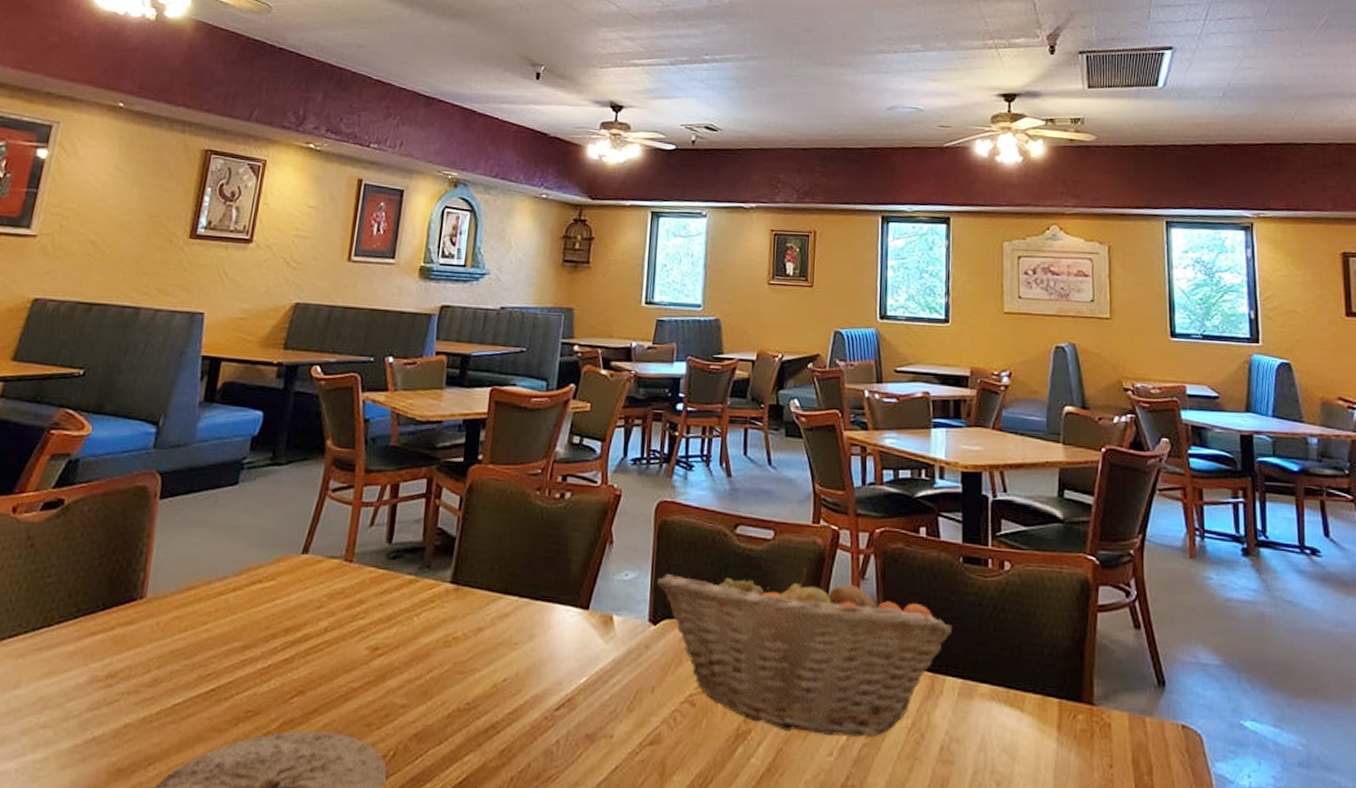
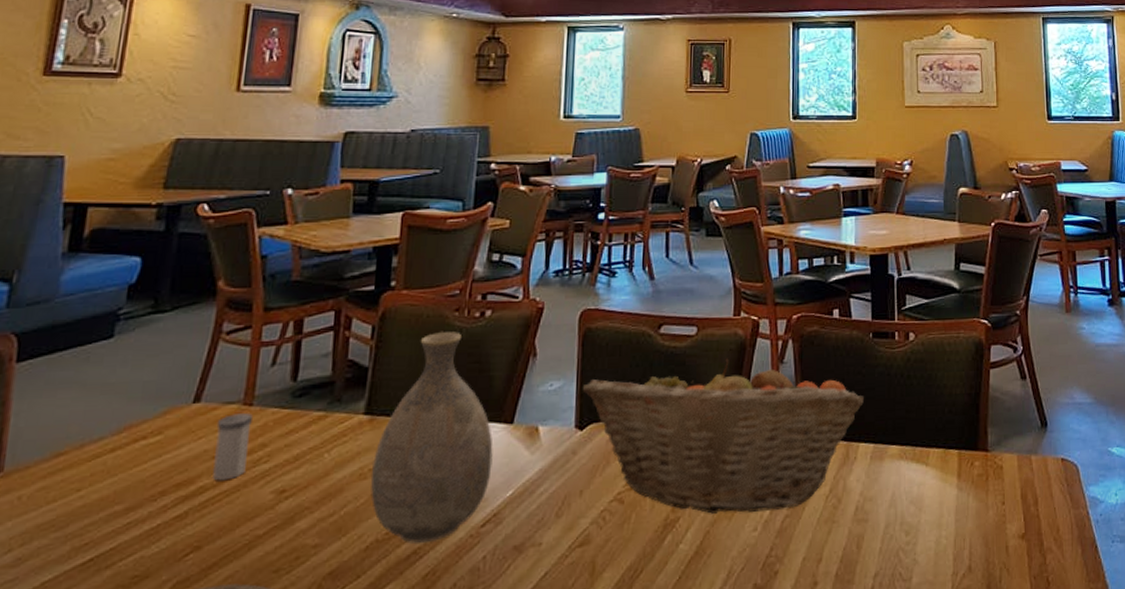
salt shaker: none [316,568,352,631] -> present [212,413,252,481]
vase: none [454,508,569,718] -> present [370,331,493,543]

